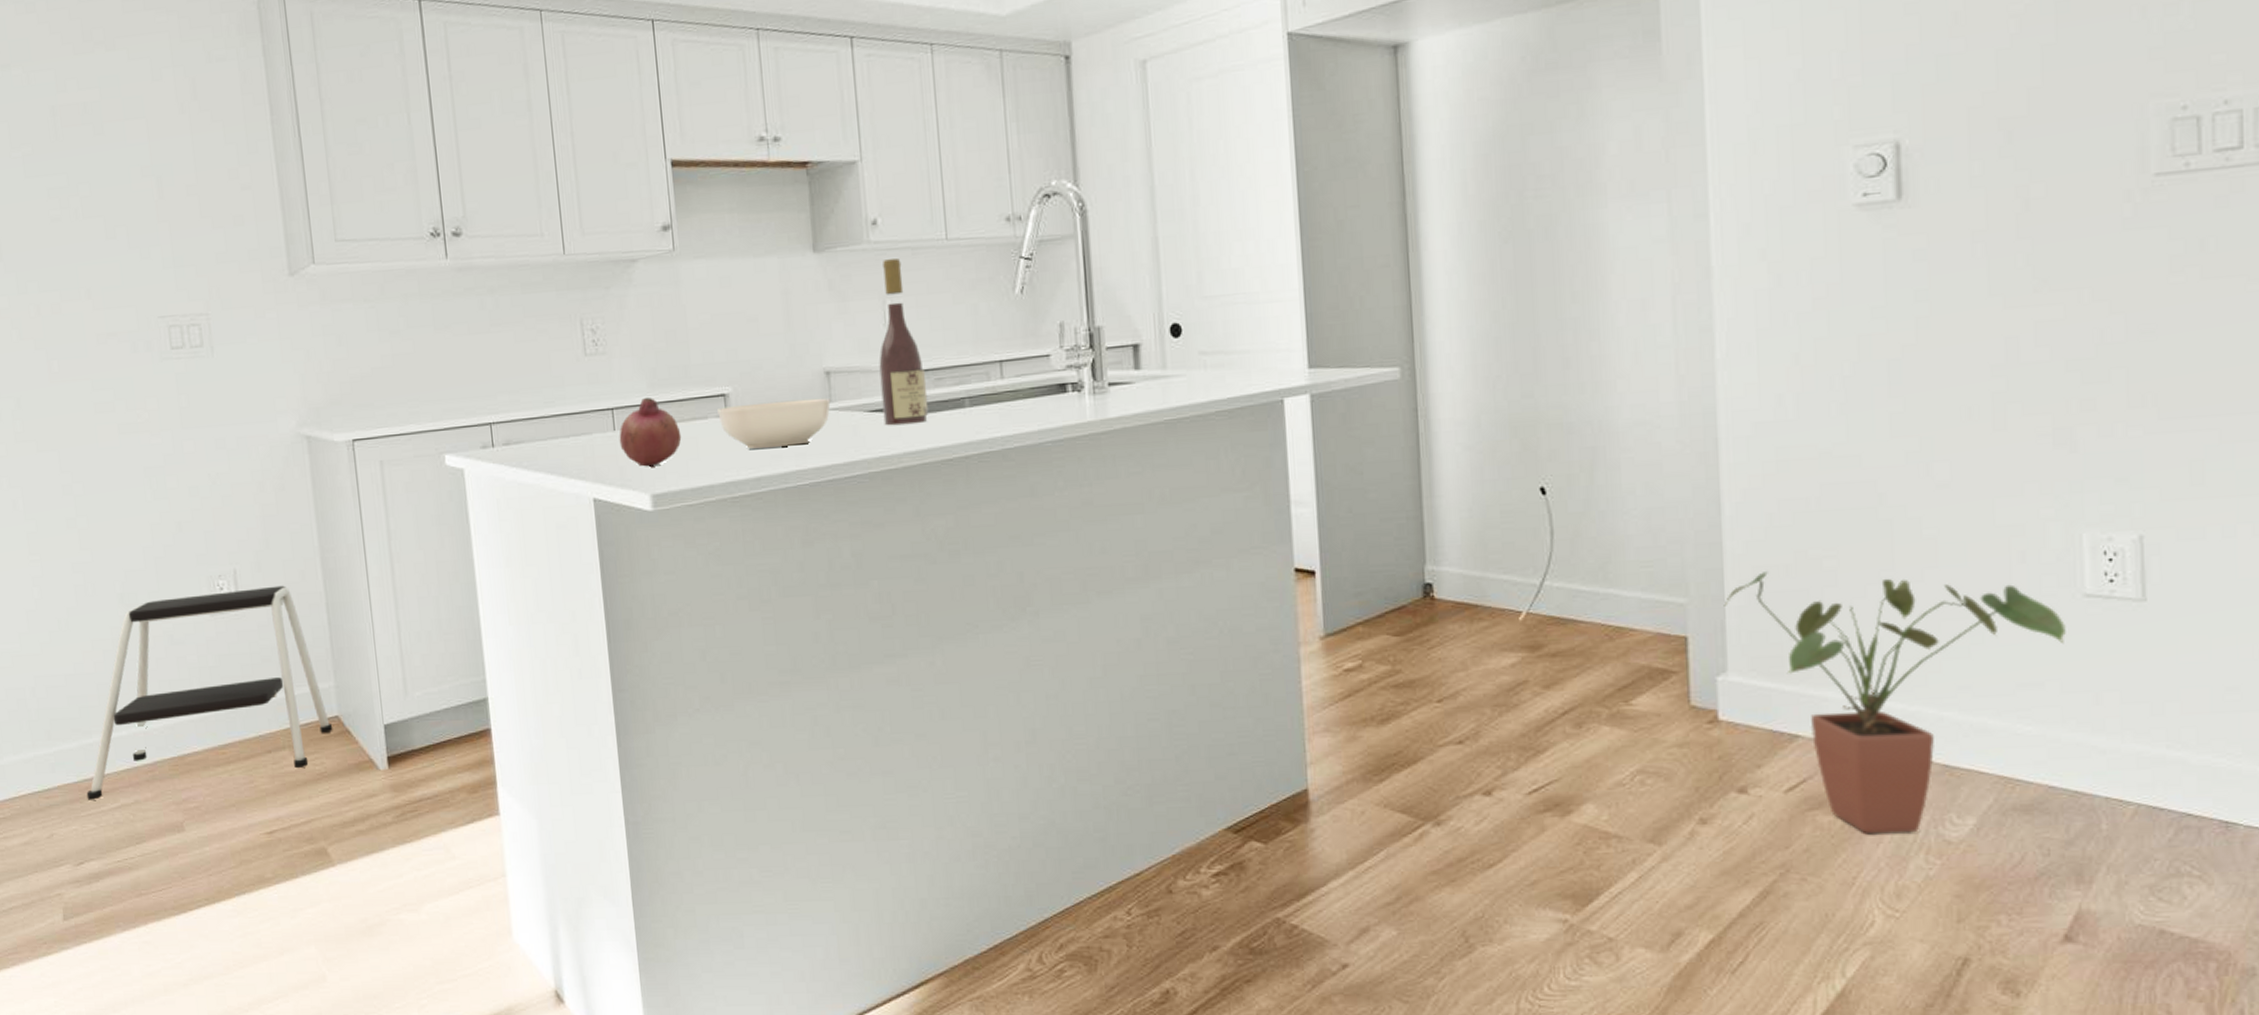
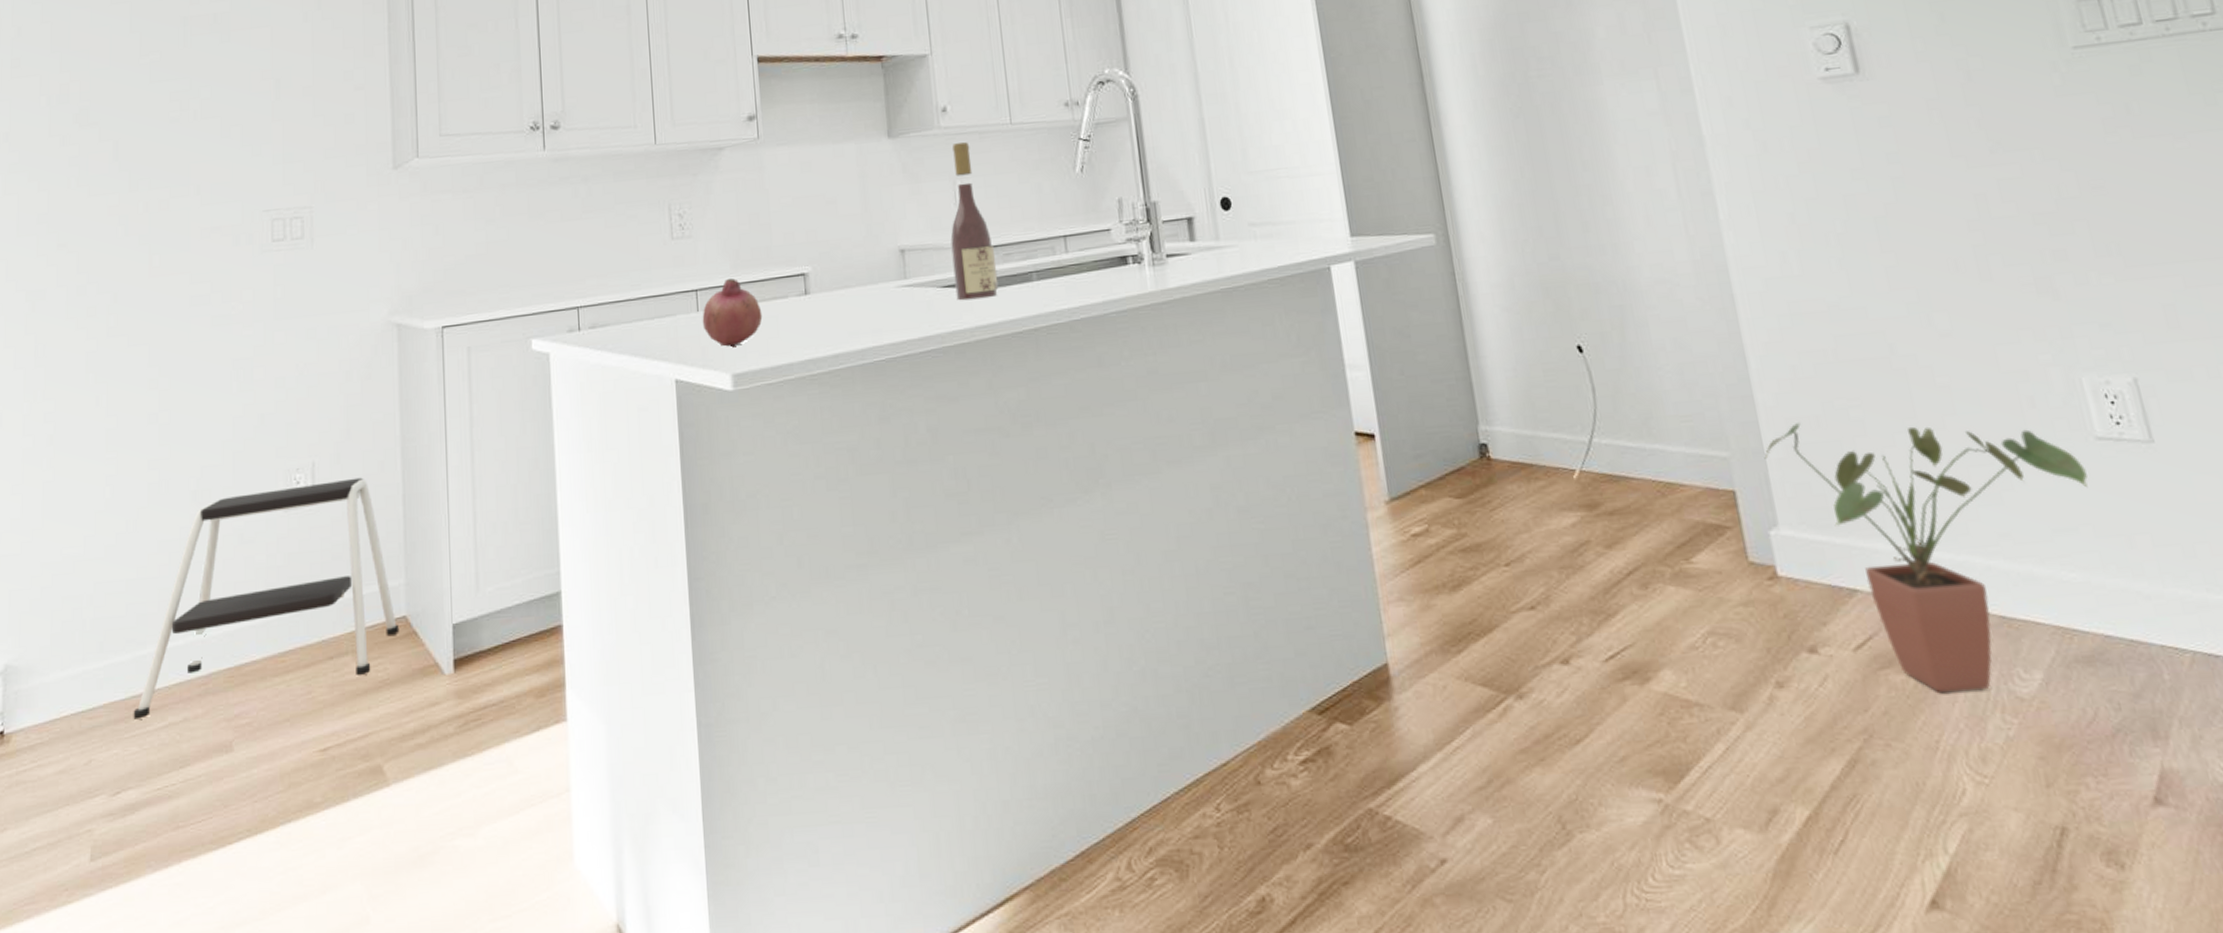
bowl: present [717,397,831,449] -> none [797,274,905,327]

